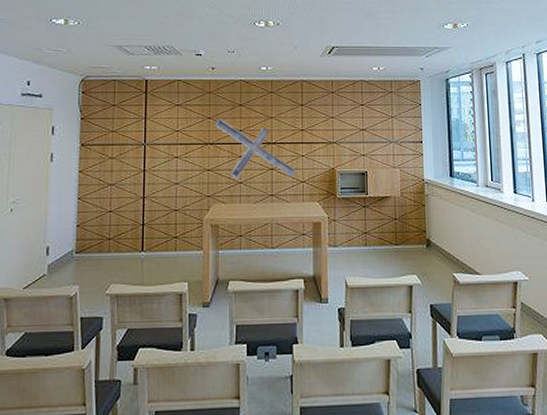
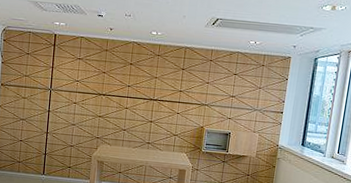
cross: present [214,118,296,180] -> none [108,74,170,131]

